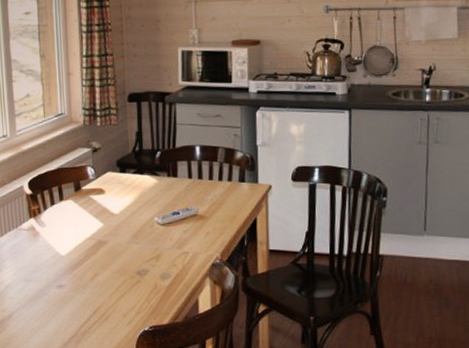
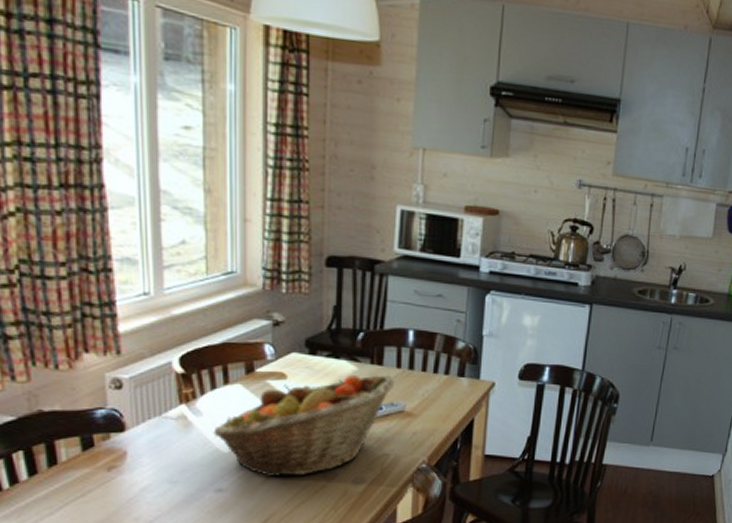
fruit basket: none [54,185,188,274] -> present [213,374,395,476]

